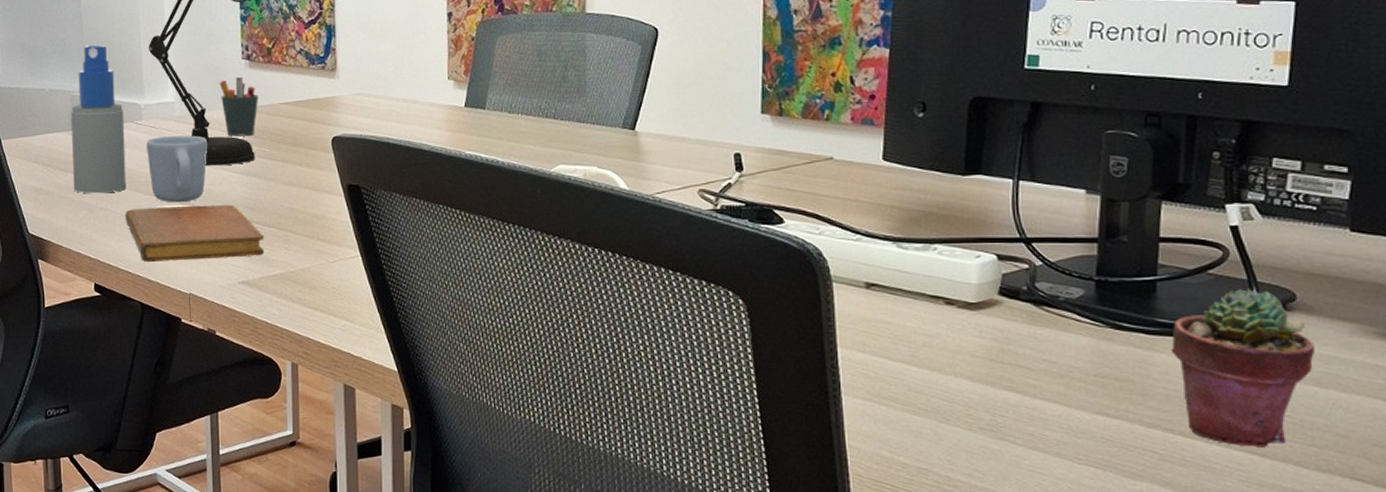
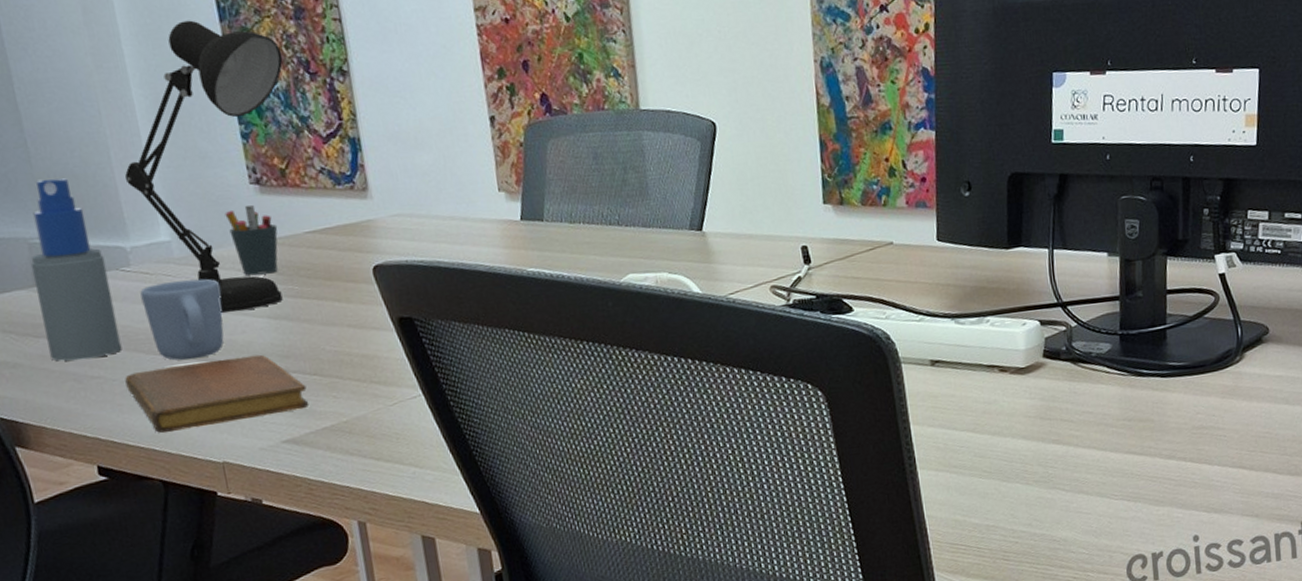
potted succulent: present [1170,288,1315,447] -> none [1179,326,1284,464]

